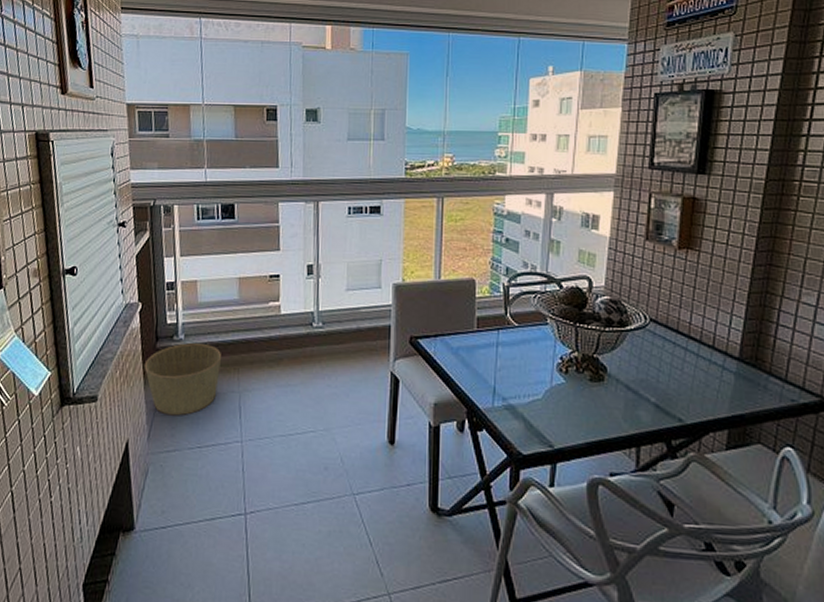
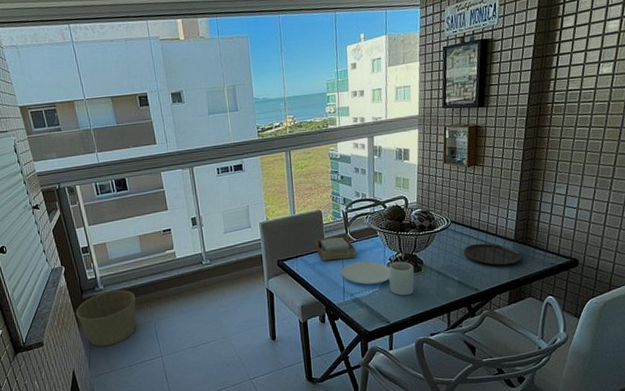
napkin holder: none [461,316,515,350] -> present [314,236,356,262]
plate: none [492,354,561,390] -> present [341,261,391,285]
mug: none [558,363,594,413] -> present [388,261,415,296]
plate: none [664,356,749,393] -> present [463,243,522,266]

